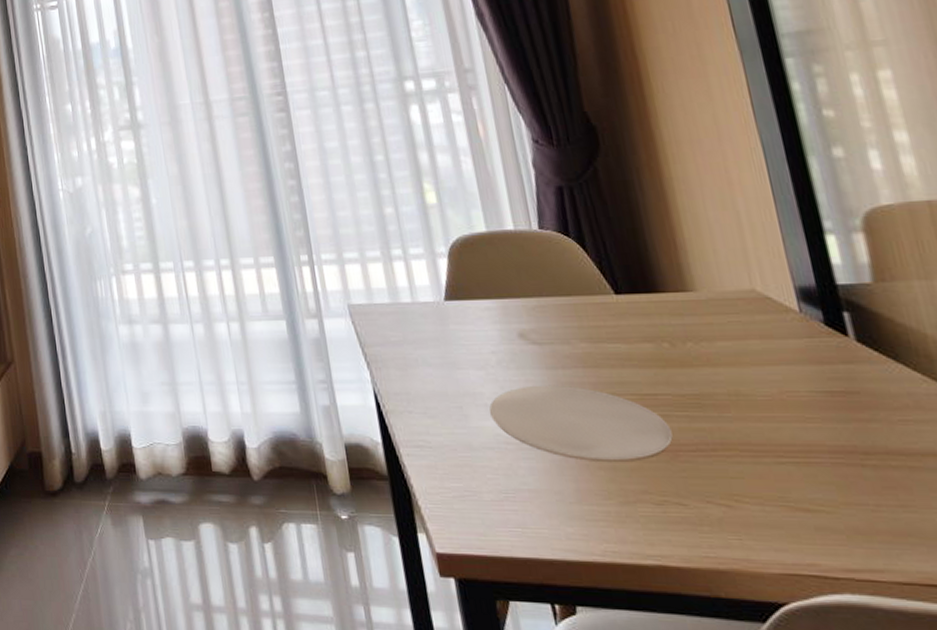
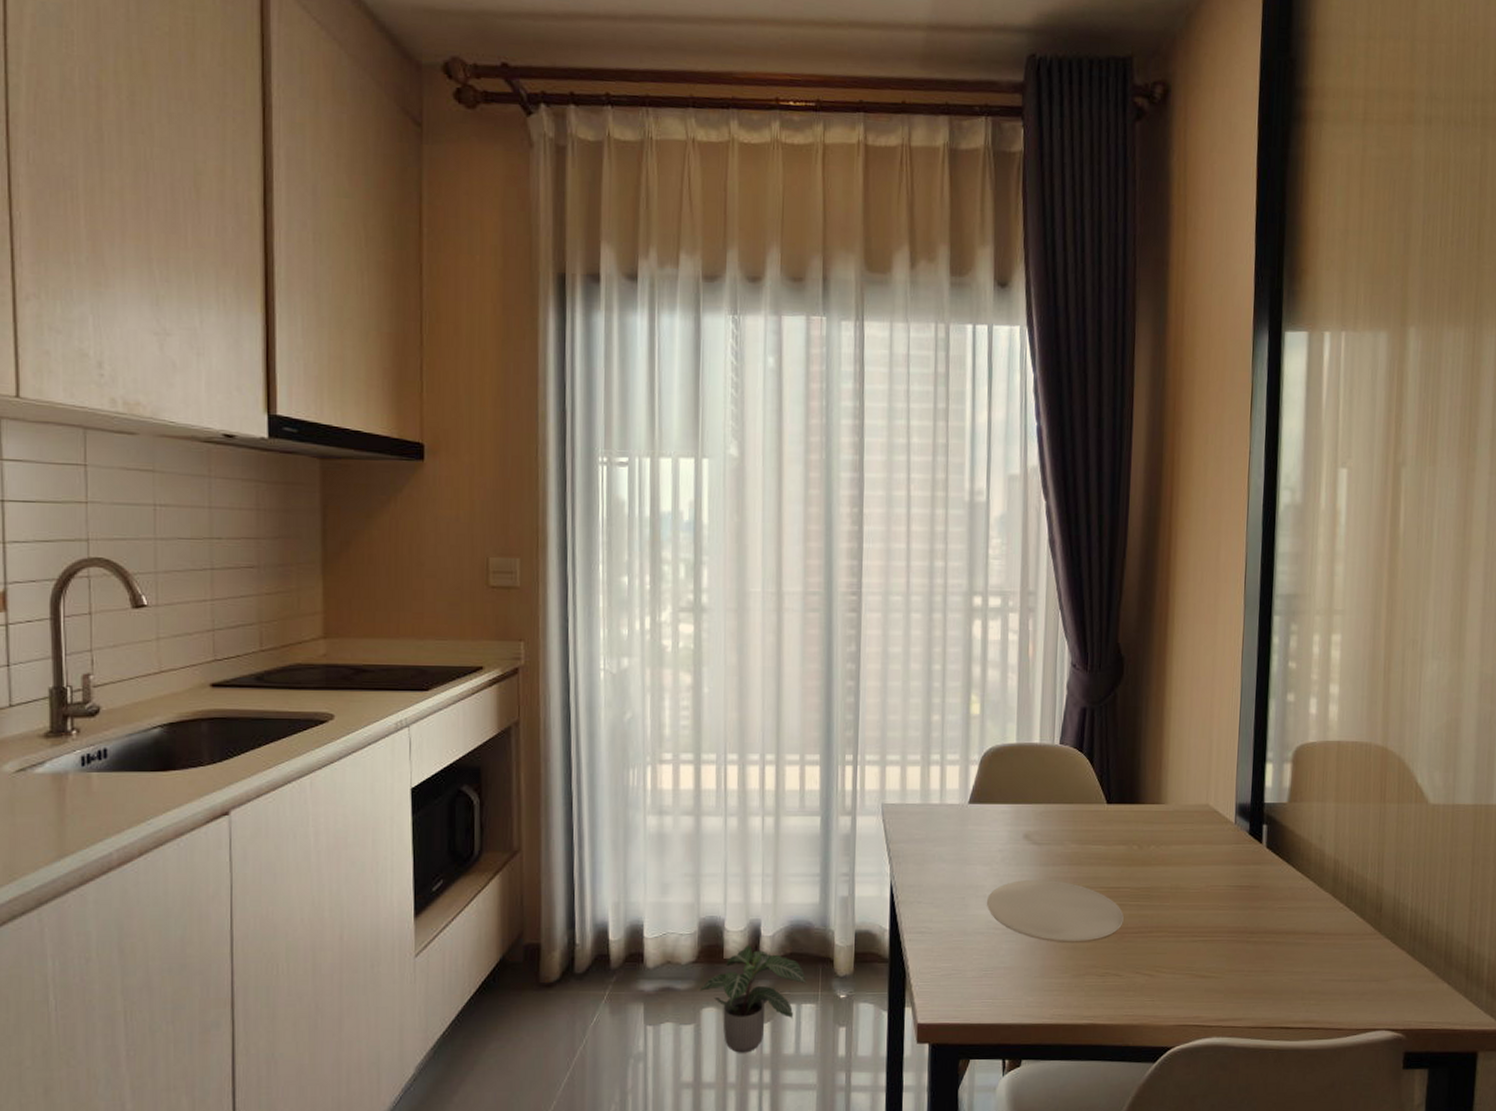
potted plant: none [194,457,302,576] -> present [700,945,806,1053]

